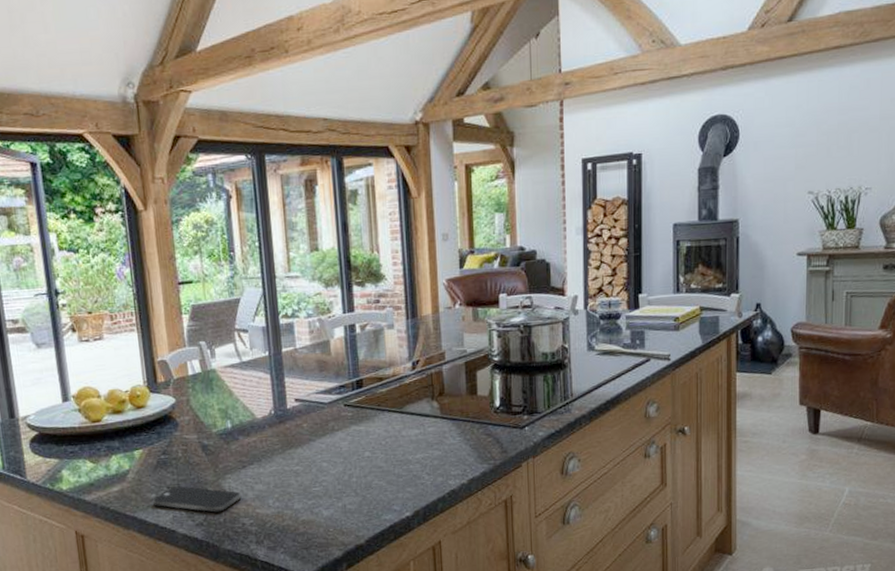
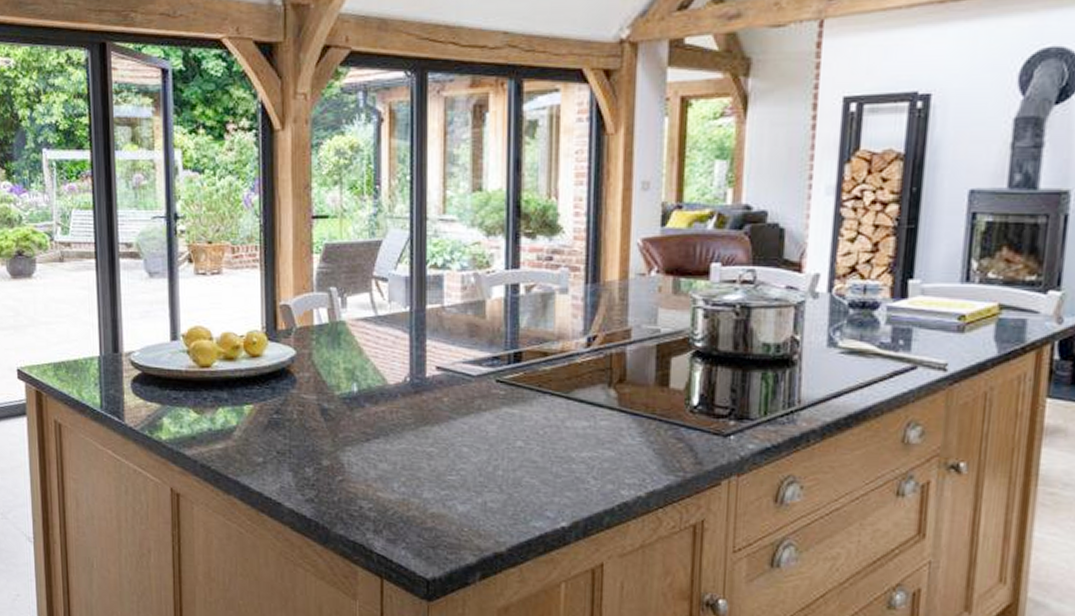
smartphone: present [152,486,242,512] -> none [258,452,362,489]

